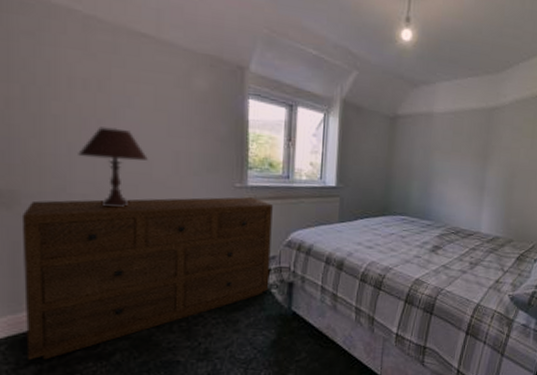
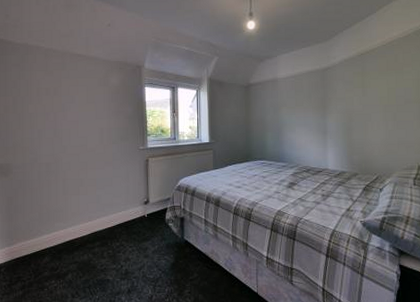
dresser: present [21,197,273,361] -> none [13,156,167,279]
table lamp: present [78,127,148,208] -> none [44,117,84,171]

